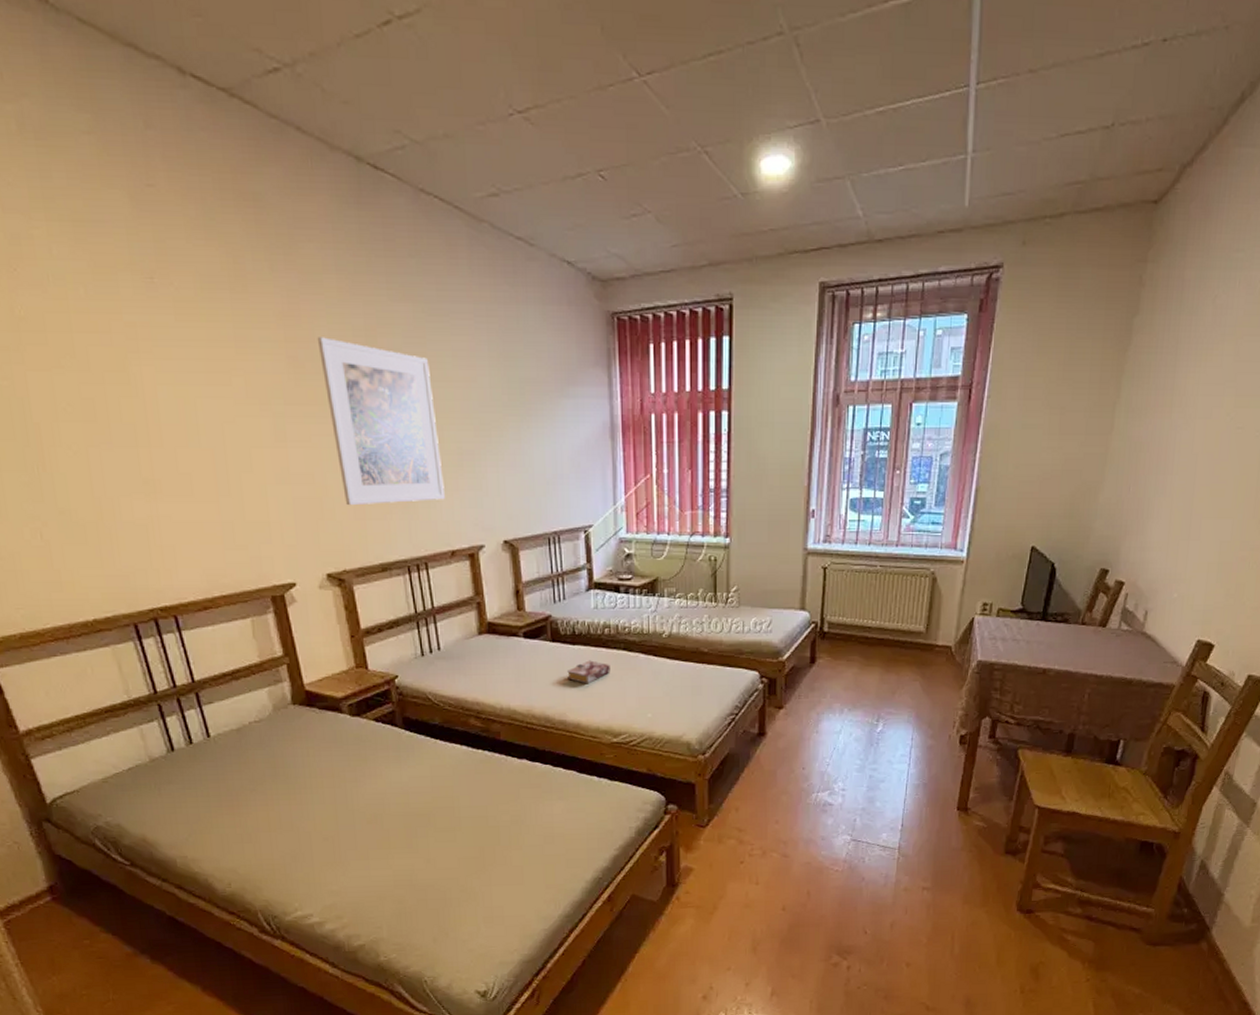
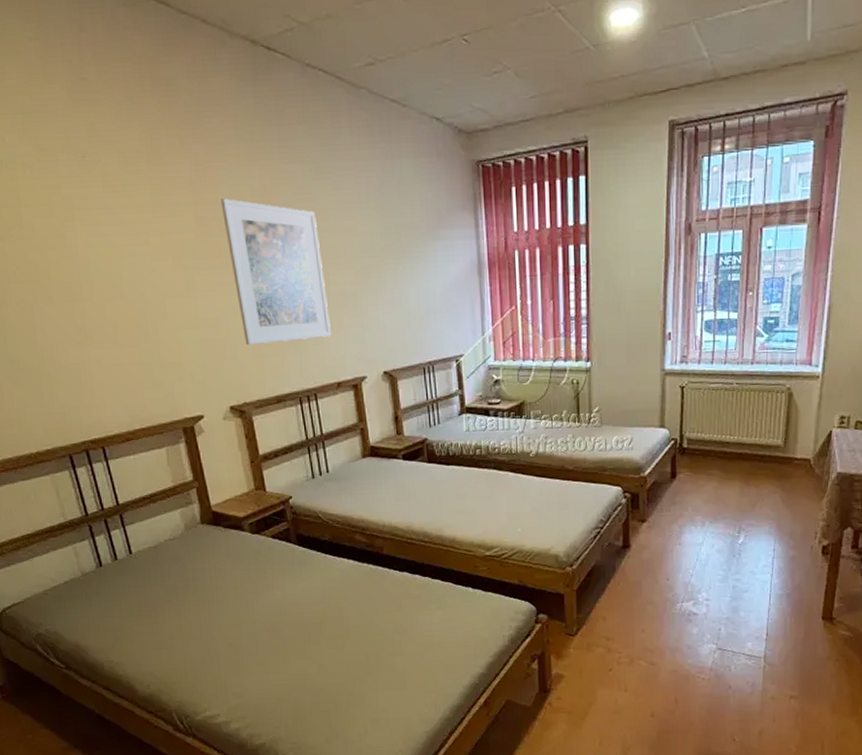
book: present [567,660,610,684] -> none [443,479,482,502]

